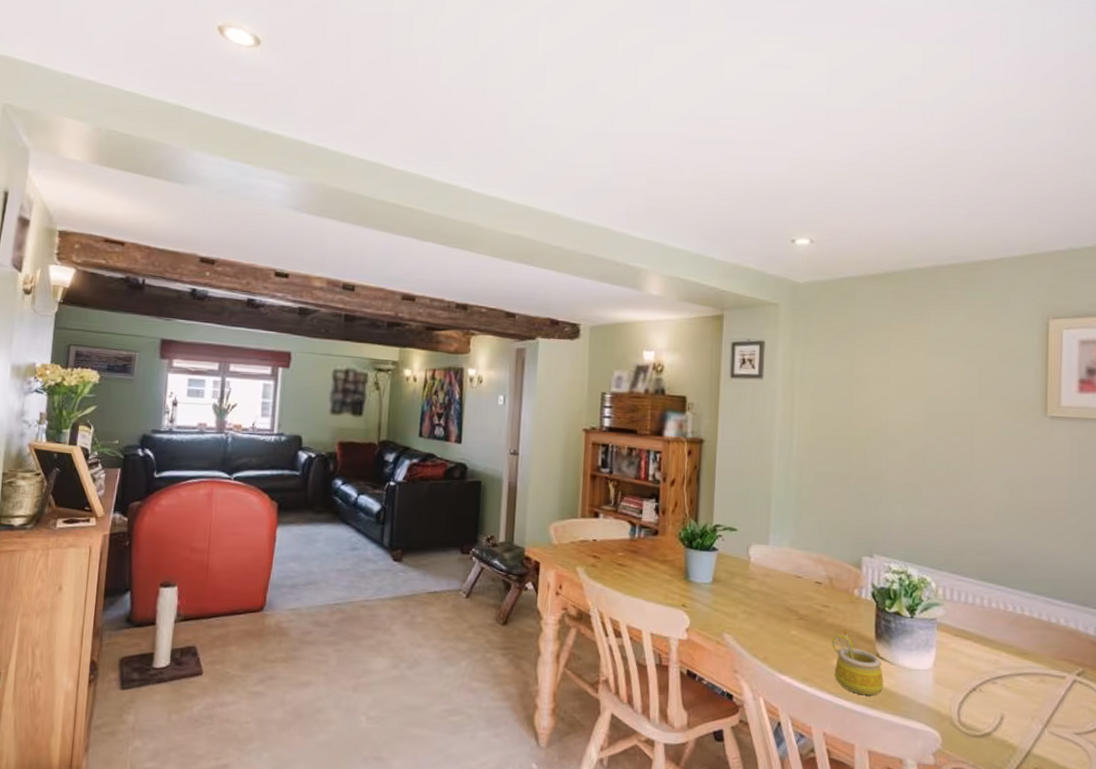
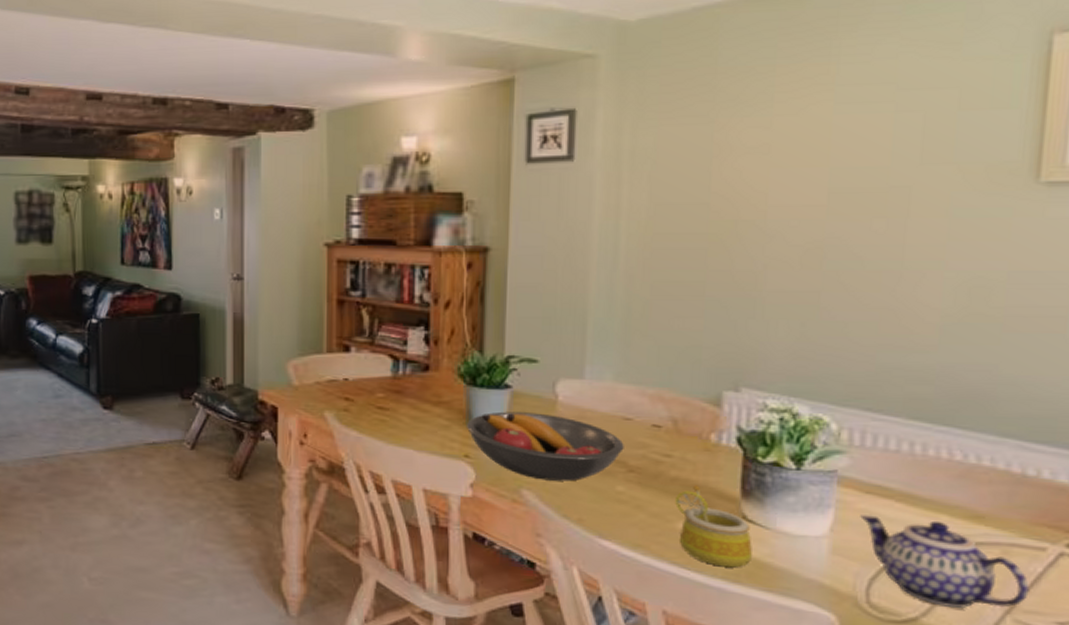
fruit bowl: none [685,569,796,627] -> present [467,411,624,482]
teapot: none [952,653,1057,724] -> present [860,515,1030,608]

